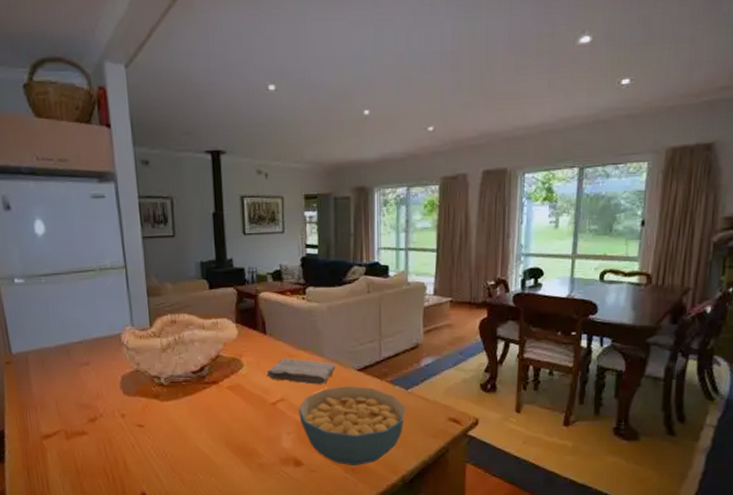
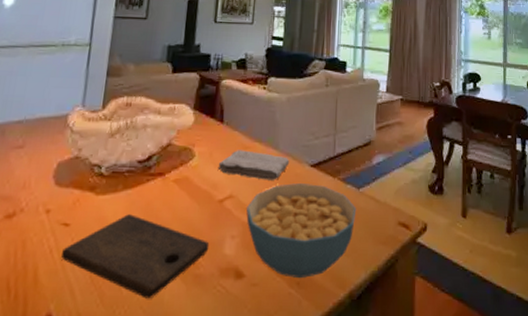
cutting board: none [142,417,268,483] -> present [61,214,210,300]

